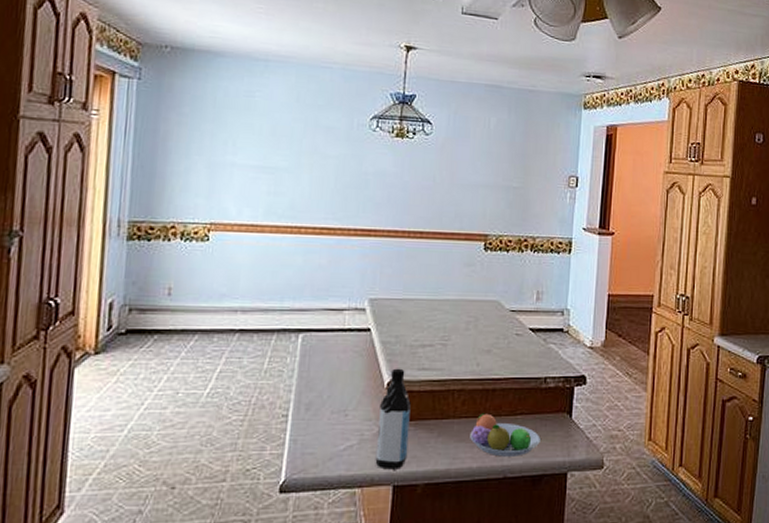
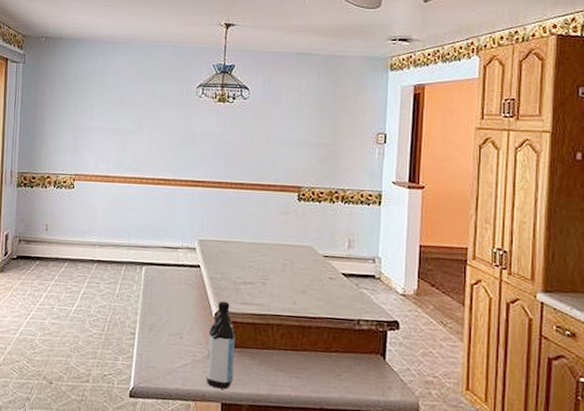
fruit bowl: present [470,413,541,457] -> none [288,347,355,391]

